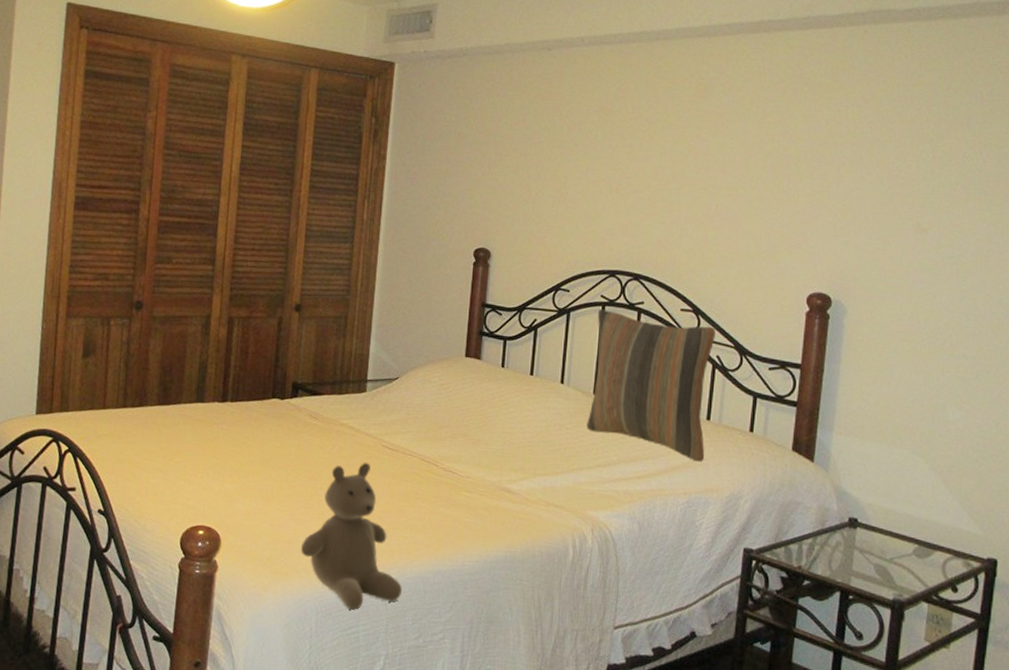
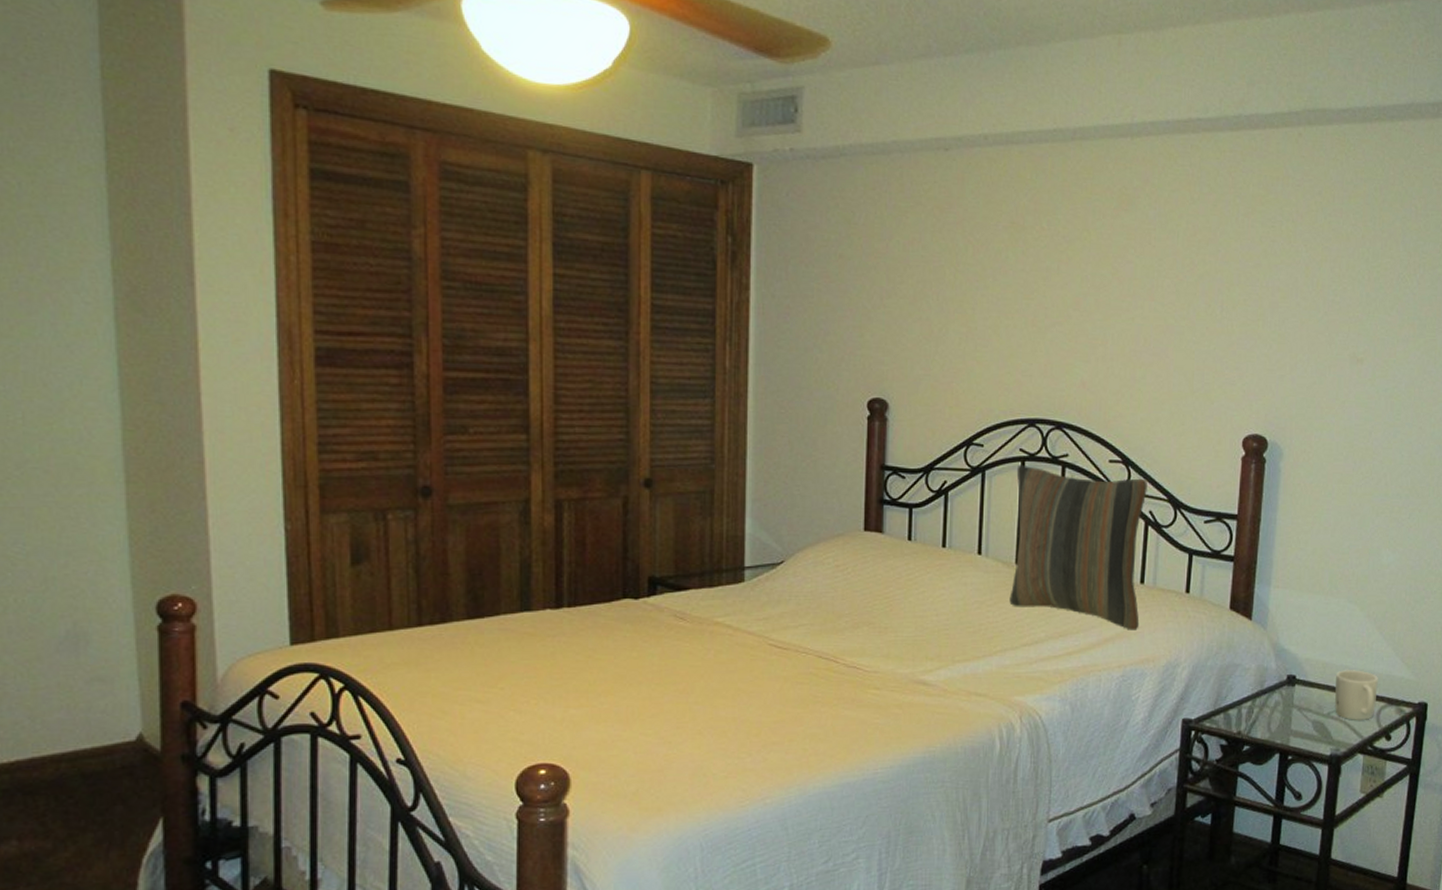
stuffed bear: present [301,462,403,610] -> none [676,666,805,840]
mug: none [898,518,944,570] -> present [1335,670,1378,720]

